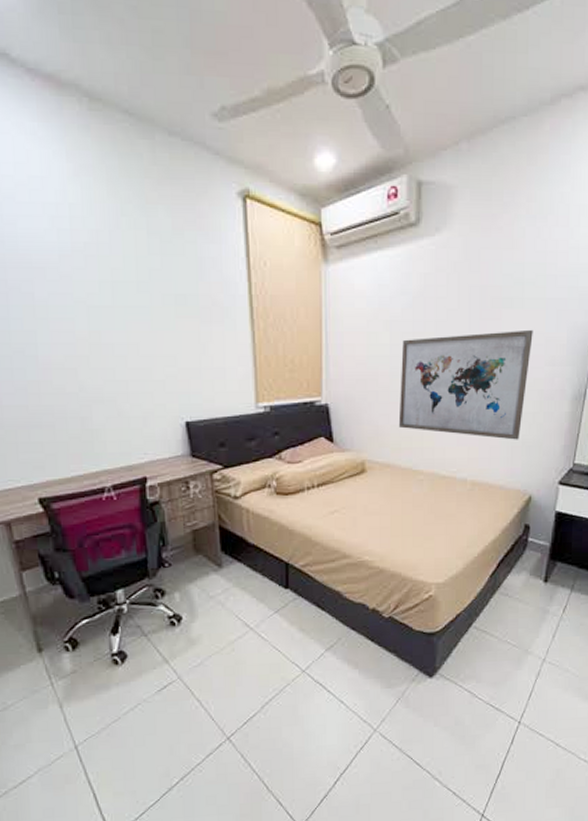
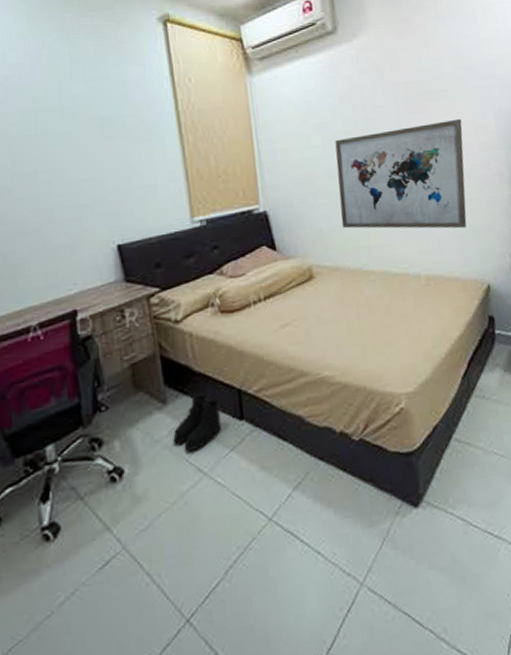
boots: none [226,563,270,609] -> present [173,394,222,451]

